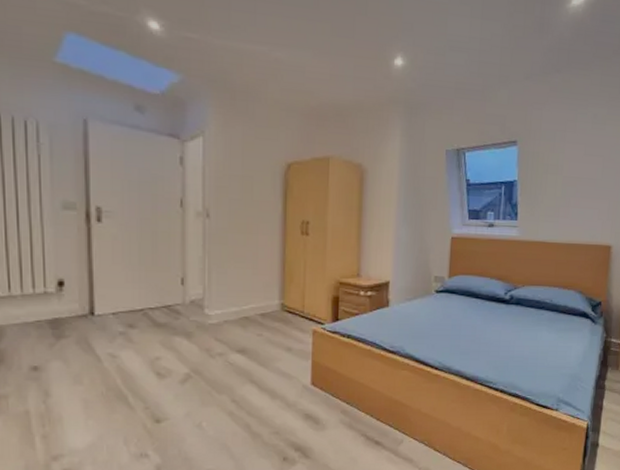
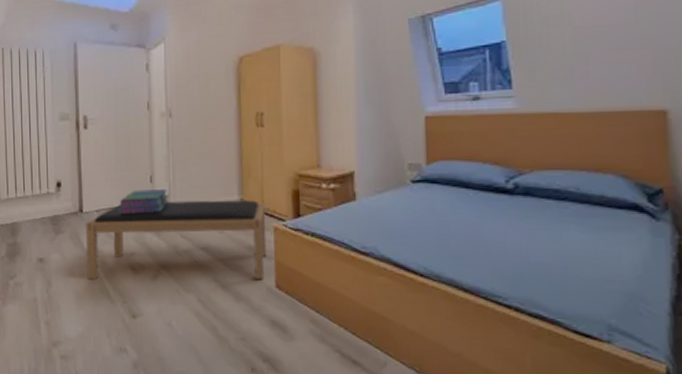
bench: none [97,304,306,387] -> present [85,200,267,280]
stack of books: none [142,291,202,318] -> present [119,188,169,215]

